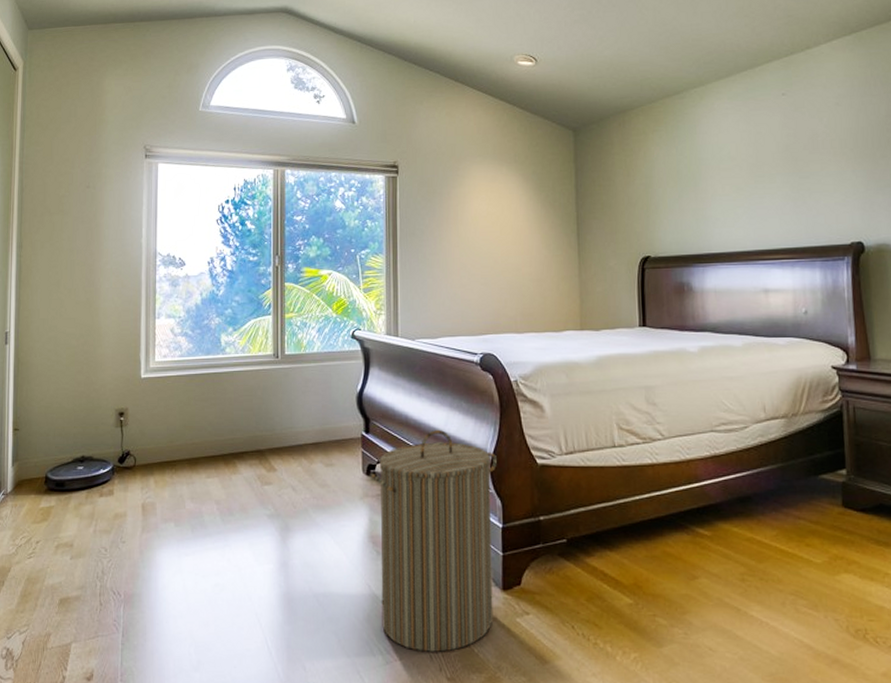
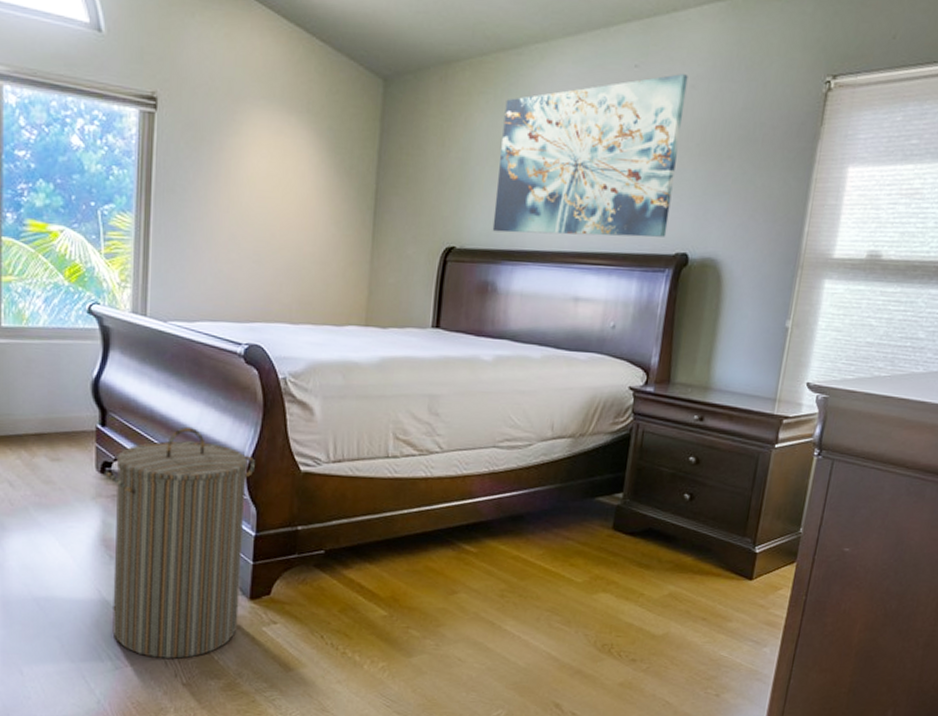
wall art: none [676,95,839,240] -> present [492,74,688,238]

